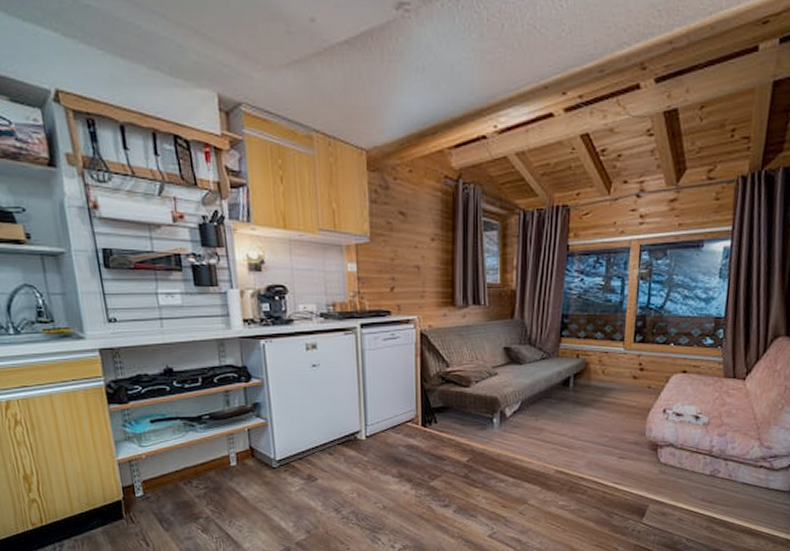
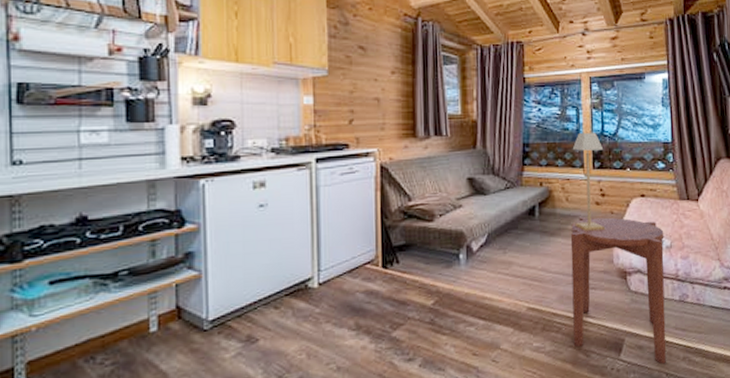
side table: none [597,389,703,531] -> present [570,216,666,365]
table lamp: none [609,305,648,404] -> present [572,133,606,231]

